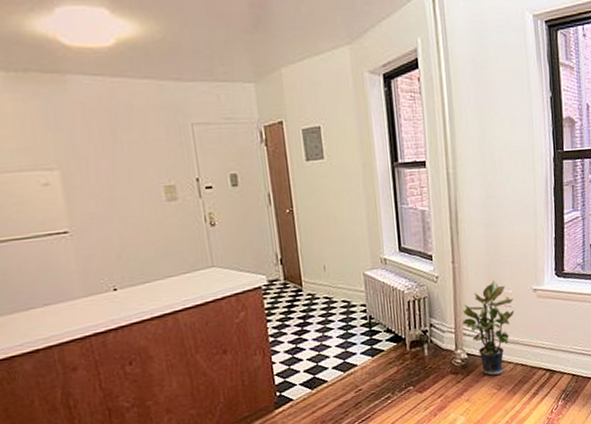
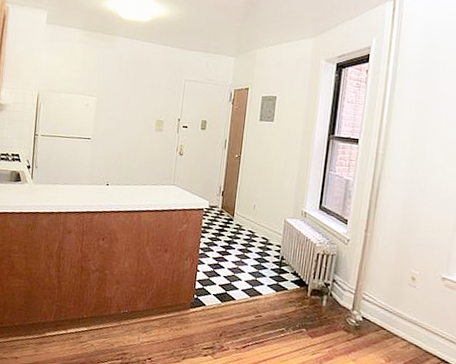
potted plant: present [462,281,515,376] -> none [363,258,419,347]

